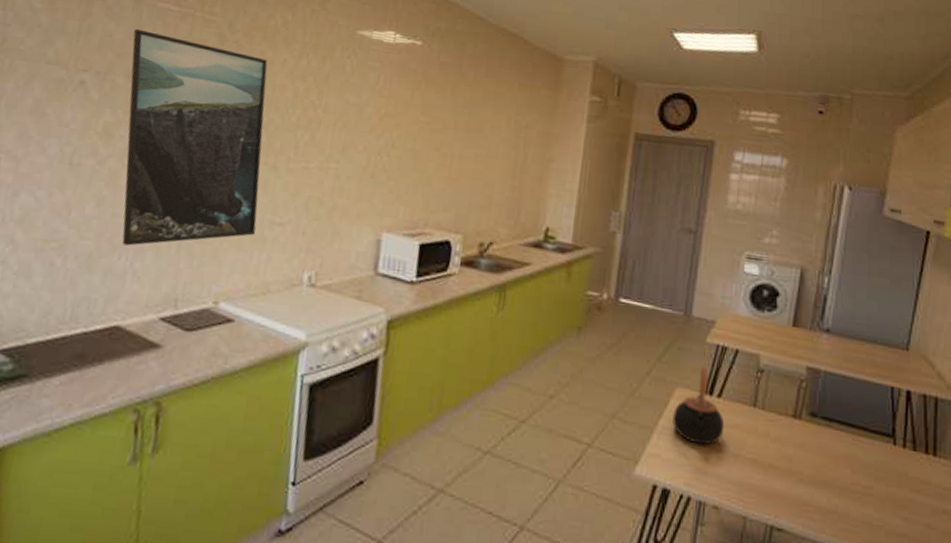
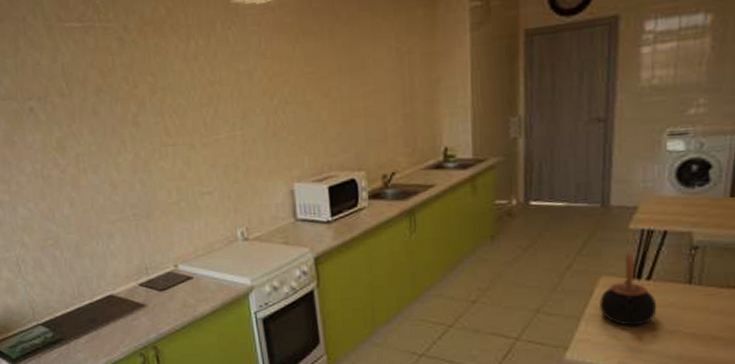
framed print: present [122,28,268,246] -> none [54,50,190,233]

